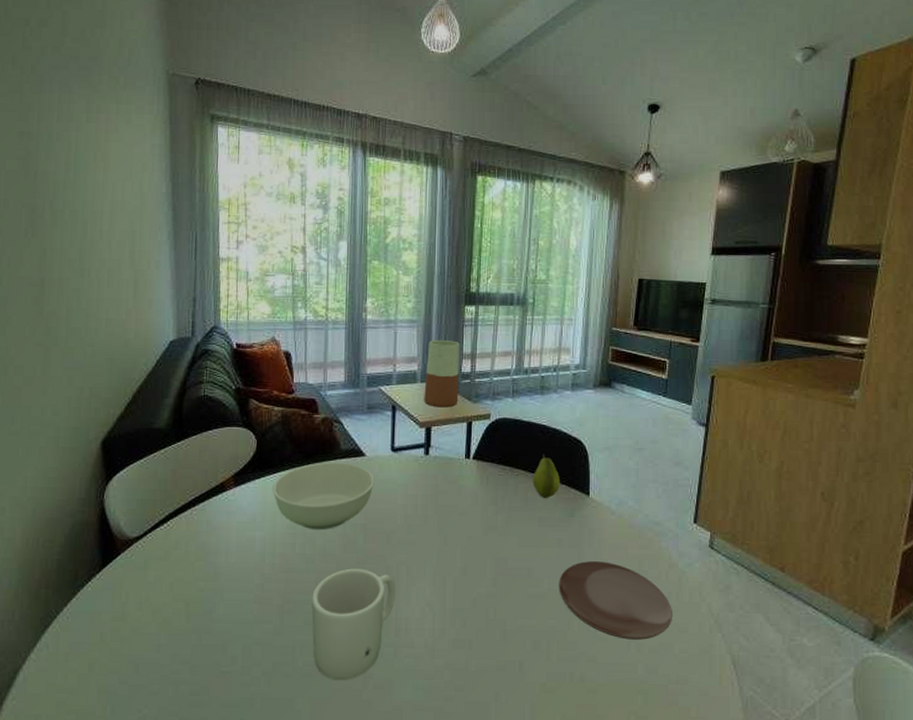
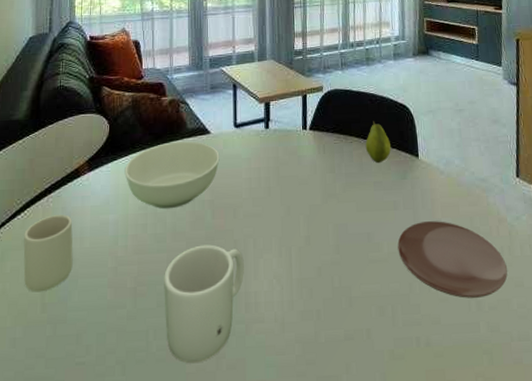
cup: none [167,528,218,602] -> present [23,214,73,292]
vase: present [424,340,460,408] -> none [261,21,293,84]

